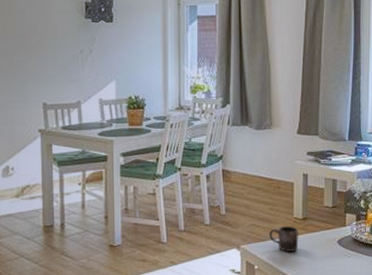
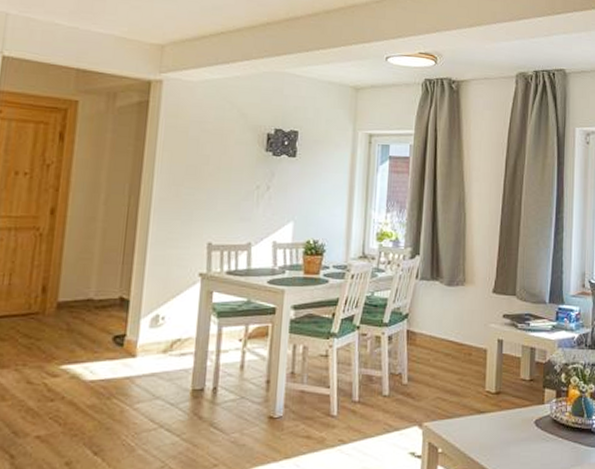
mug: present [269,225,299,252] -> none [457,400,491,432]

